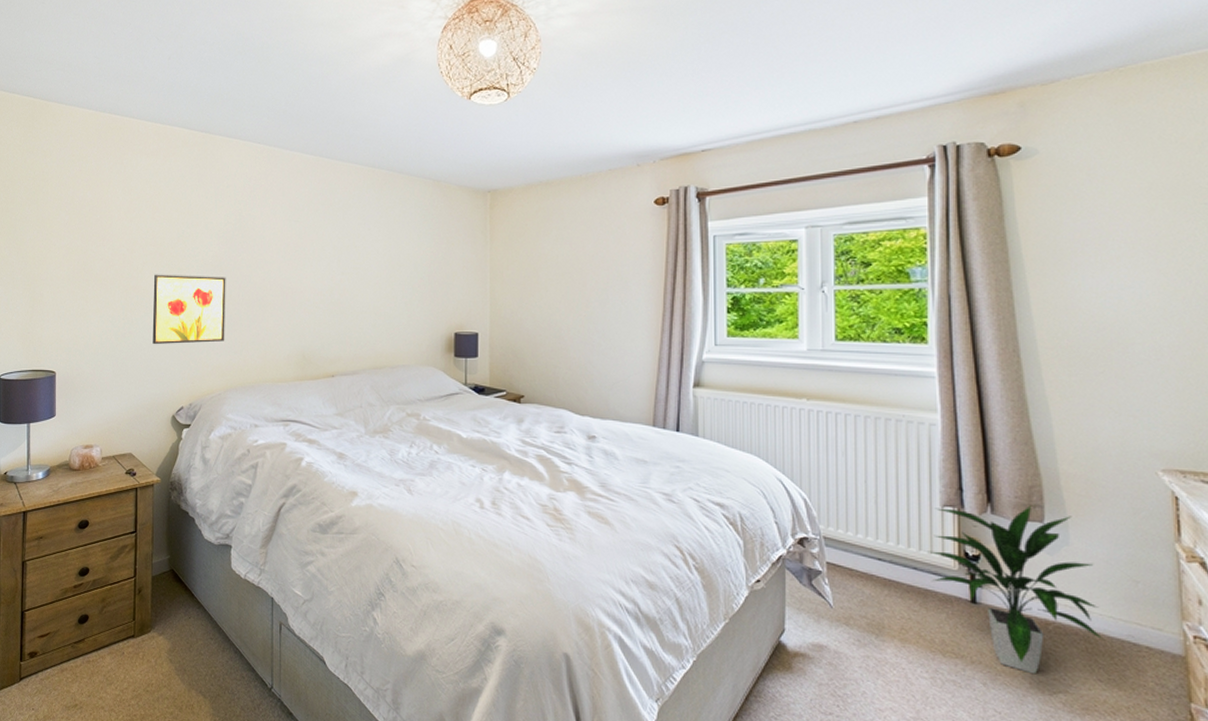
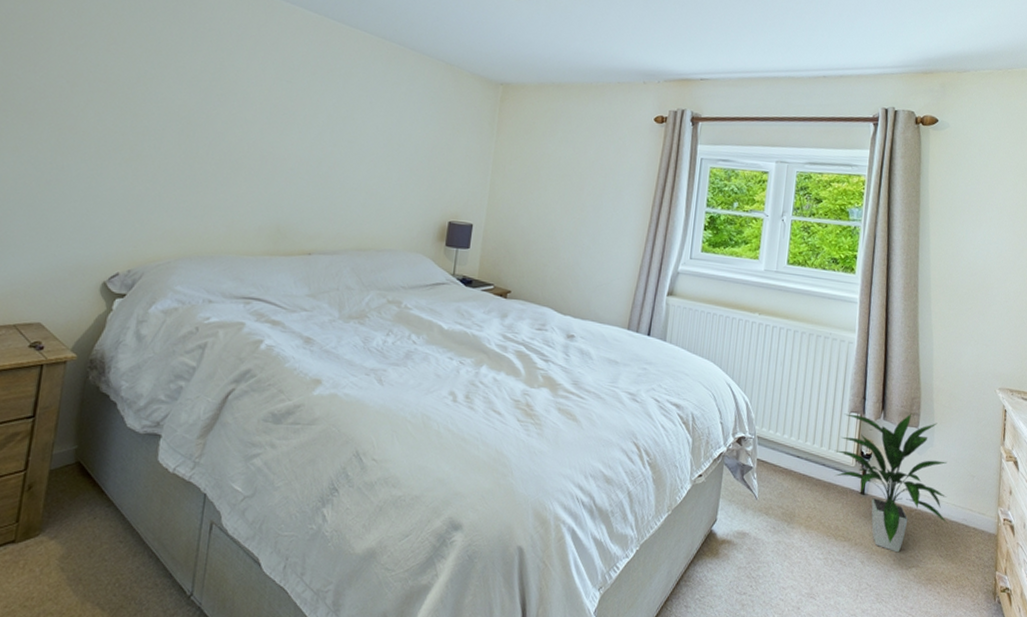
wall art: present [152,274,226,345] -> none [87,115,194,203]

